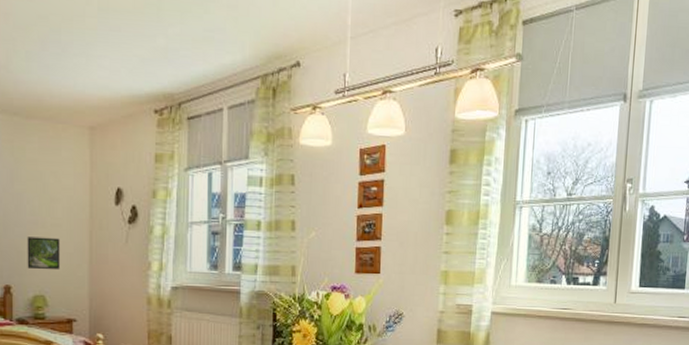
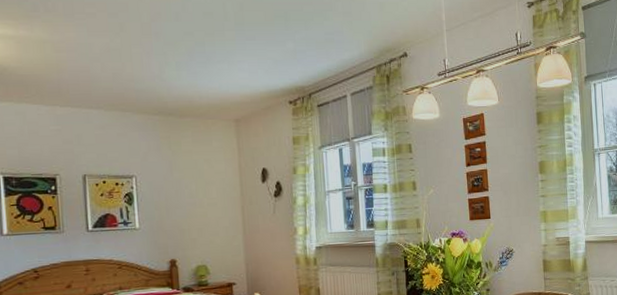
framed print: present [27,237,61,271] -> none [187,215,219,244]

